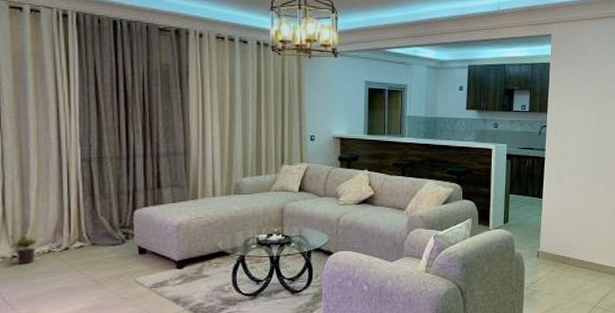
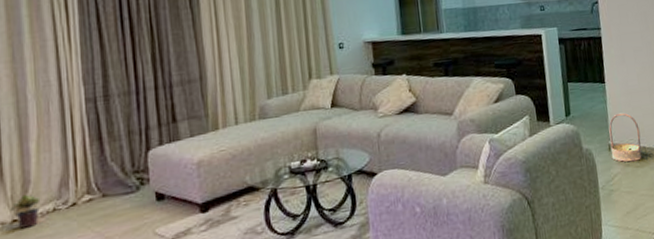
basket: none [539,226,567,269] -> present [609,112,642,162]

